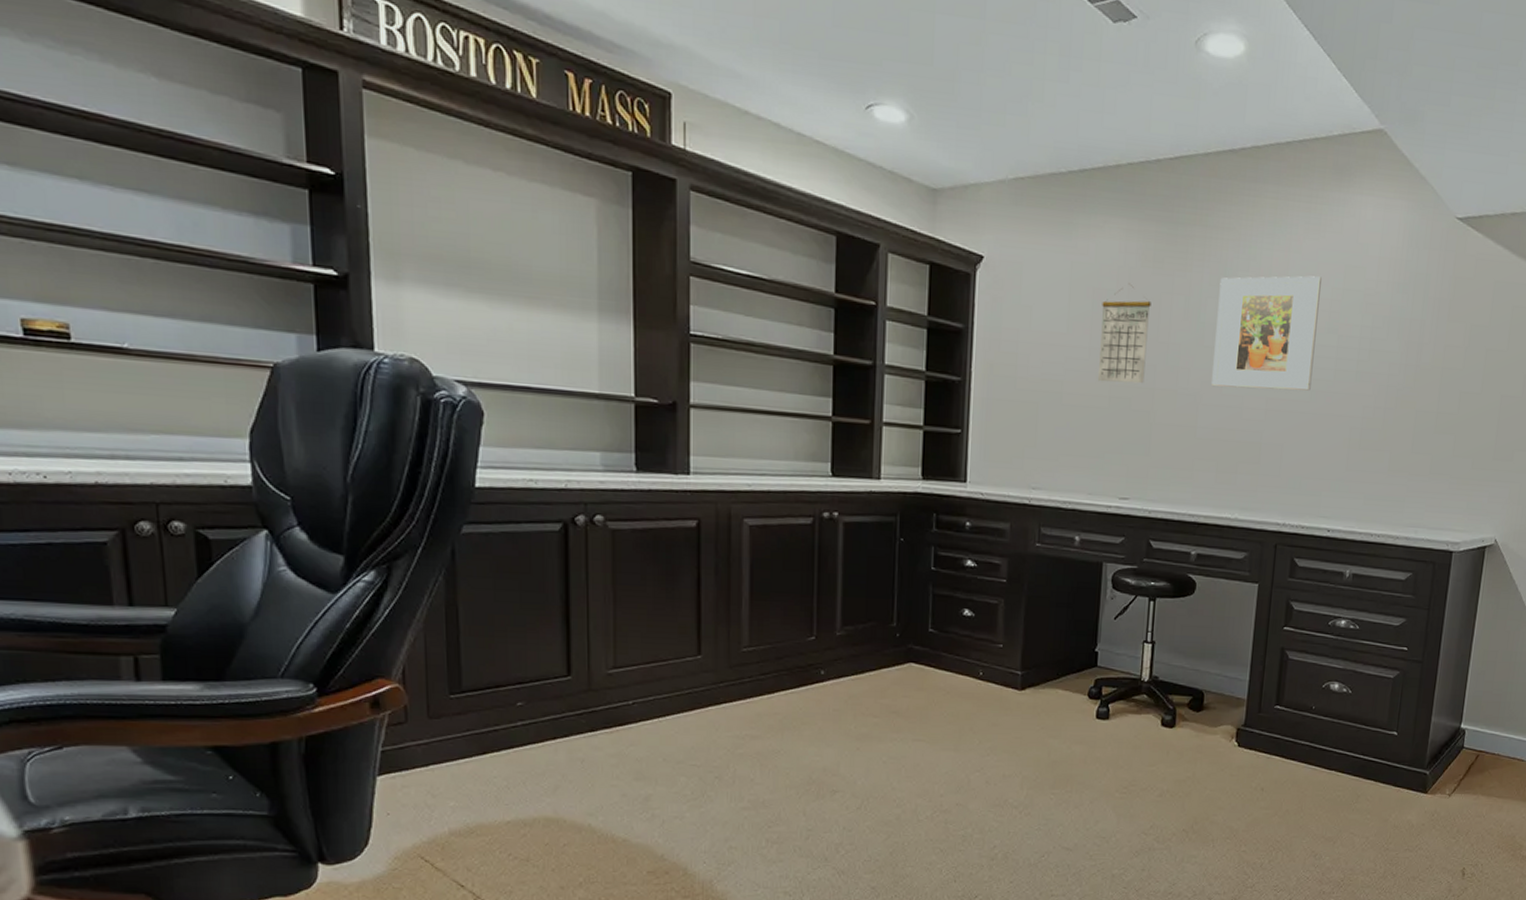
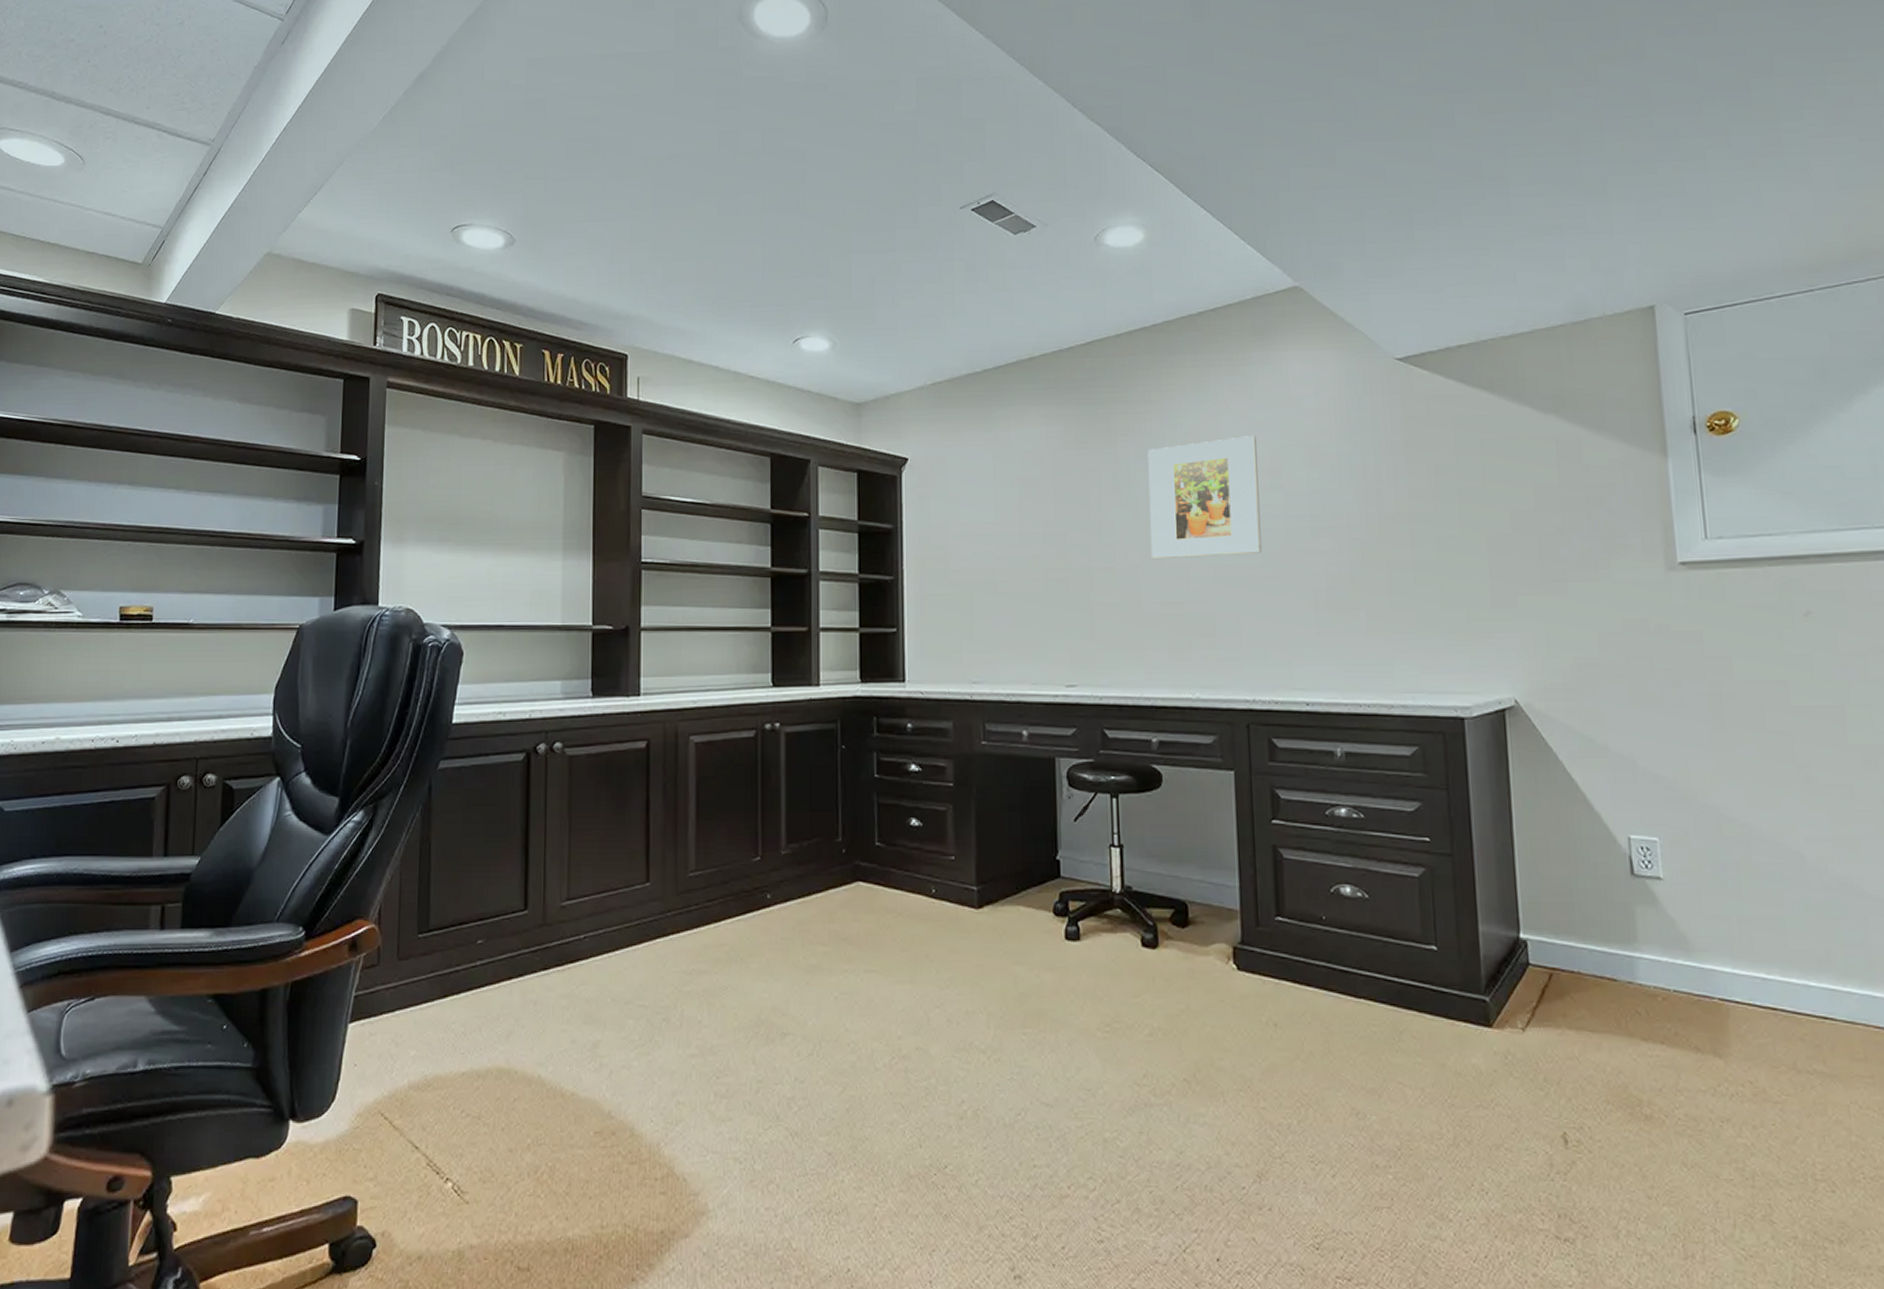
calendar: present [1097,283,1151,384] -> none [1028,466,1080,567]

